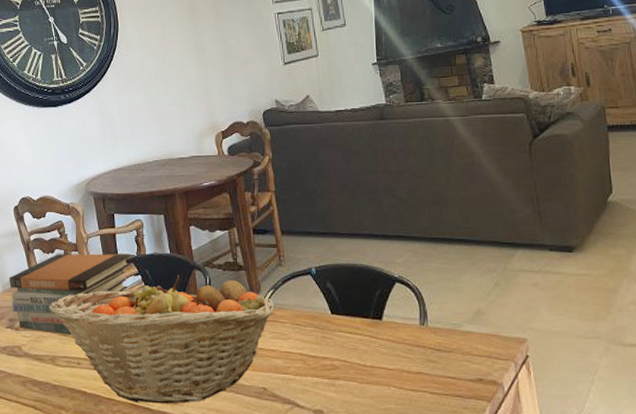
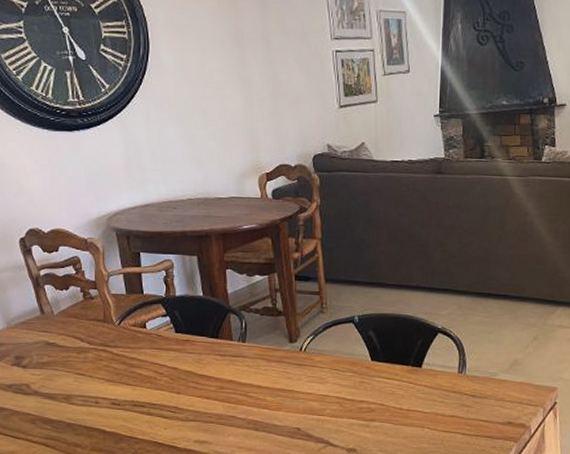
book stack: present [9,254,131,335] -> none [14,291,159,375]
fruit basket: present [49,274,275,404] -> none [62,317,314,443]

